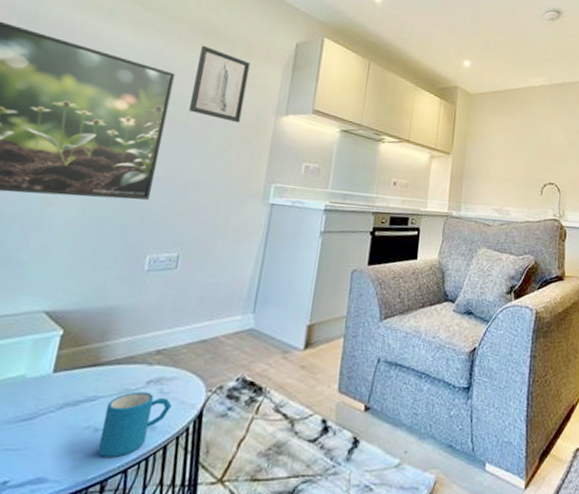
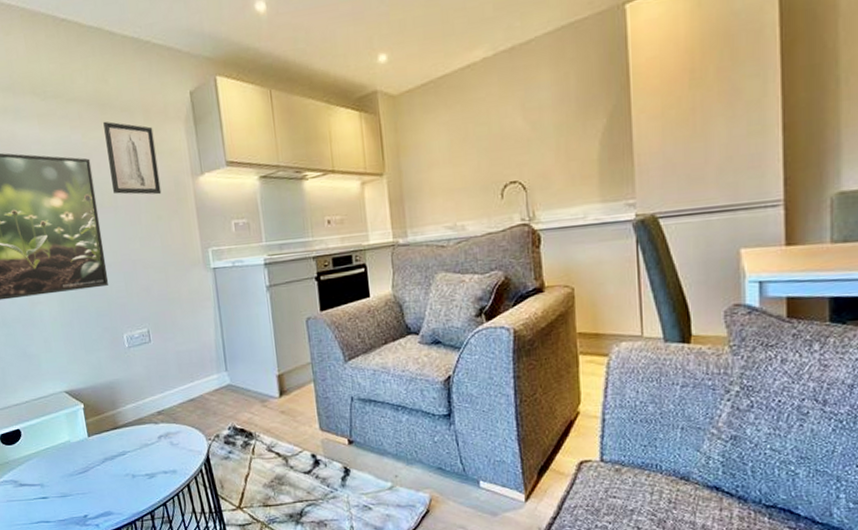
mug: present [97,391,172,457] -> none [134,445,184,495]

